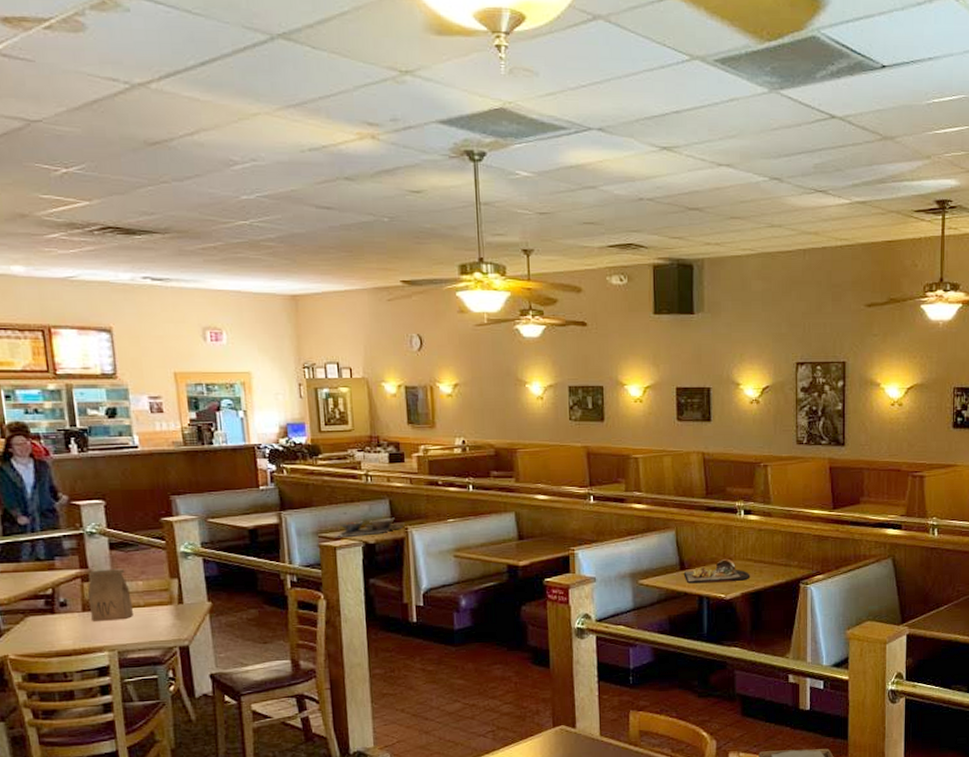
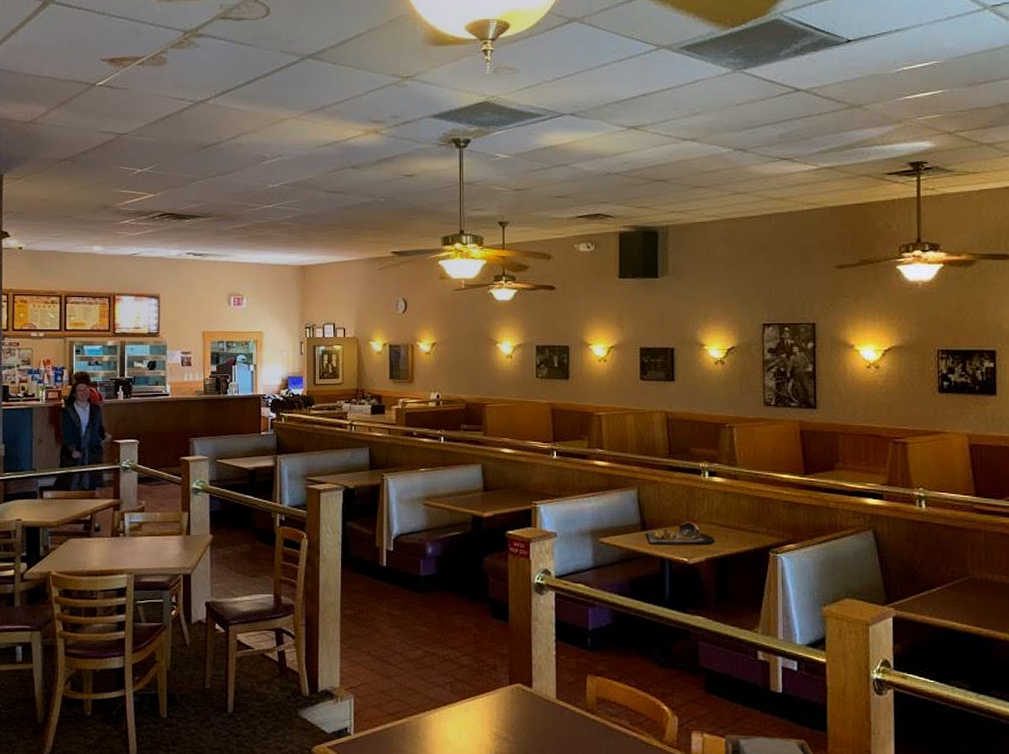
paper bag: present [88,569,133,623] -> none [117,500,150,547]
food tray: present [335,512,404,537] -> none [320,458,380,481]

